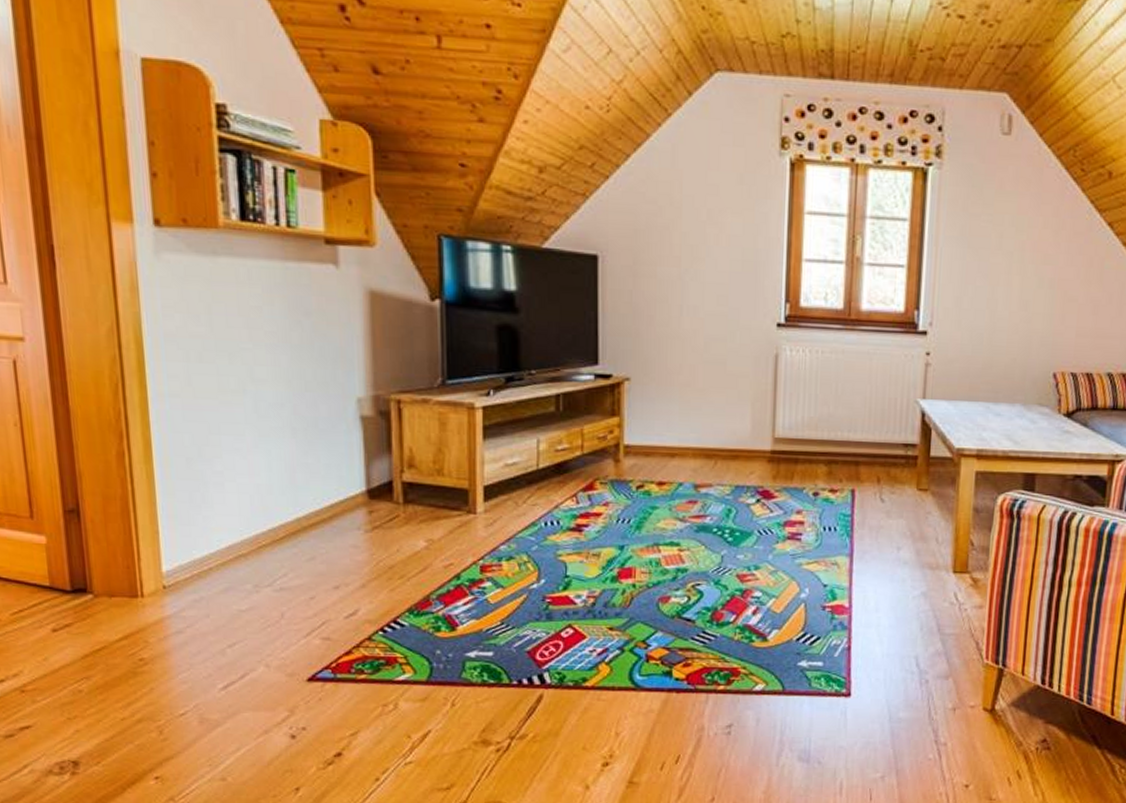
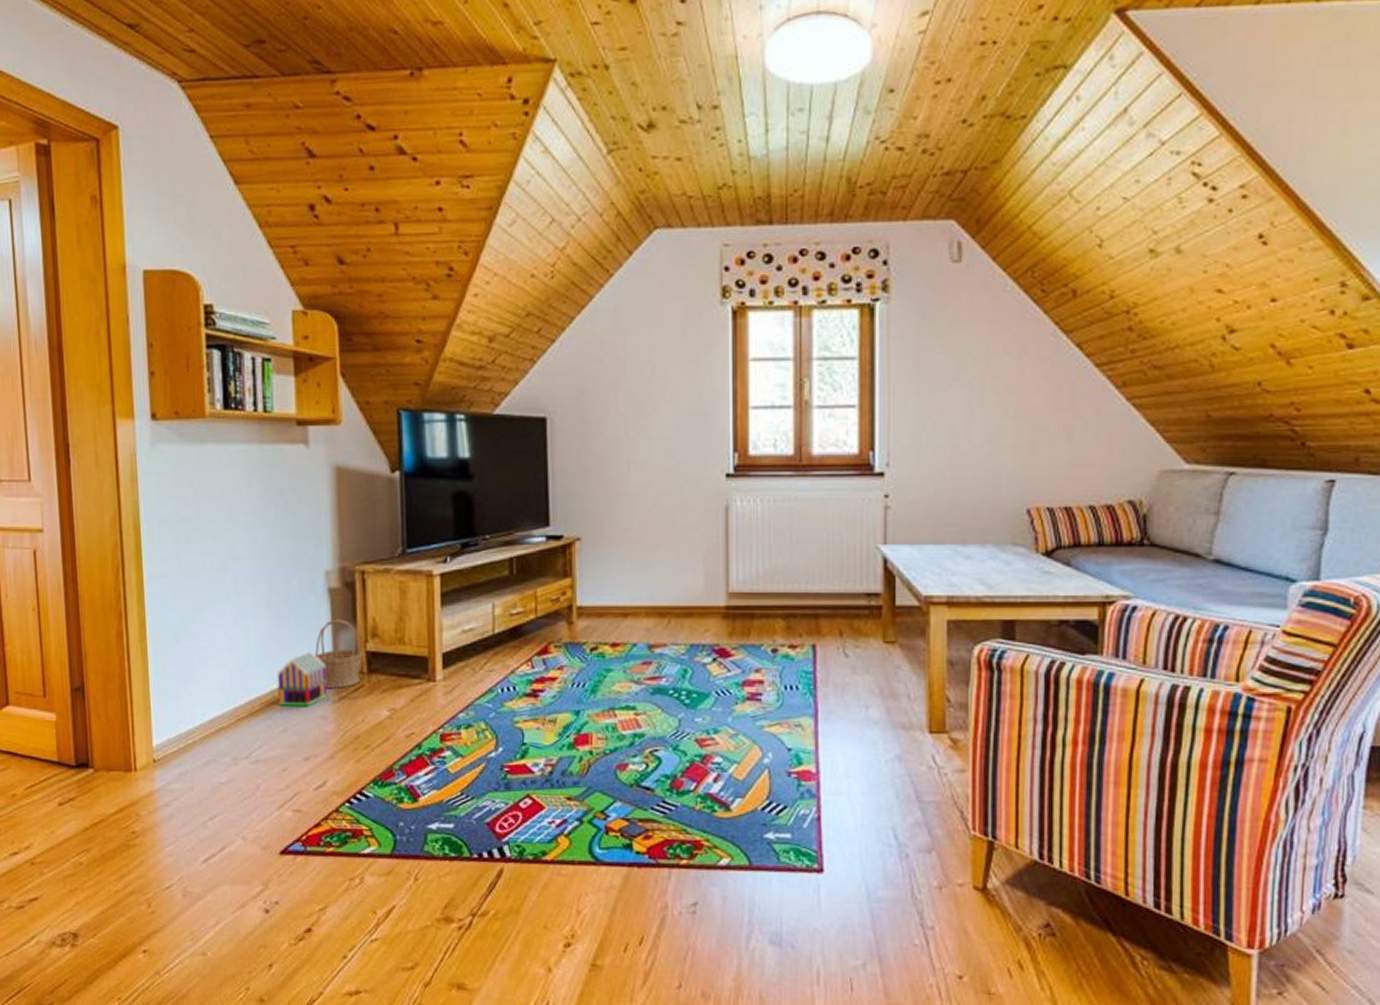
toy house: none [303,480,360,535] -> present [277,651,328,706]
basket: none [346,448,399,519] -> present [315,619,363,690]

